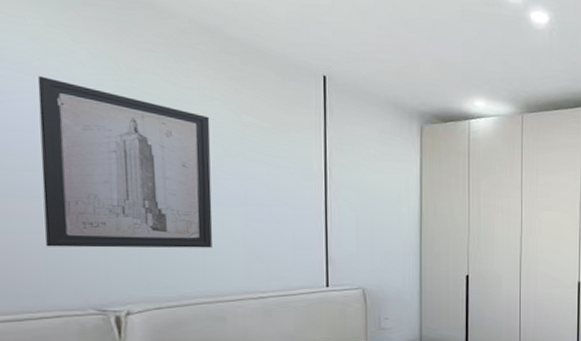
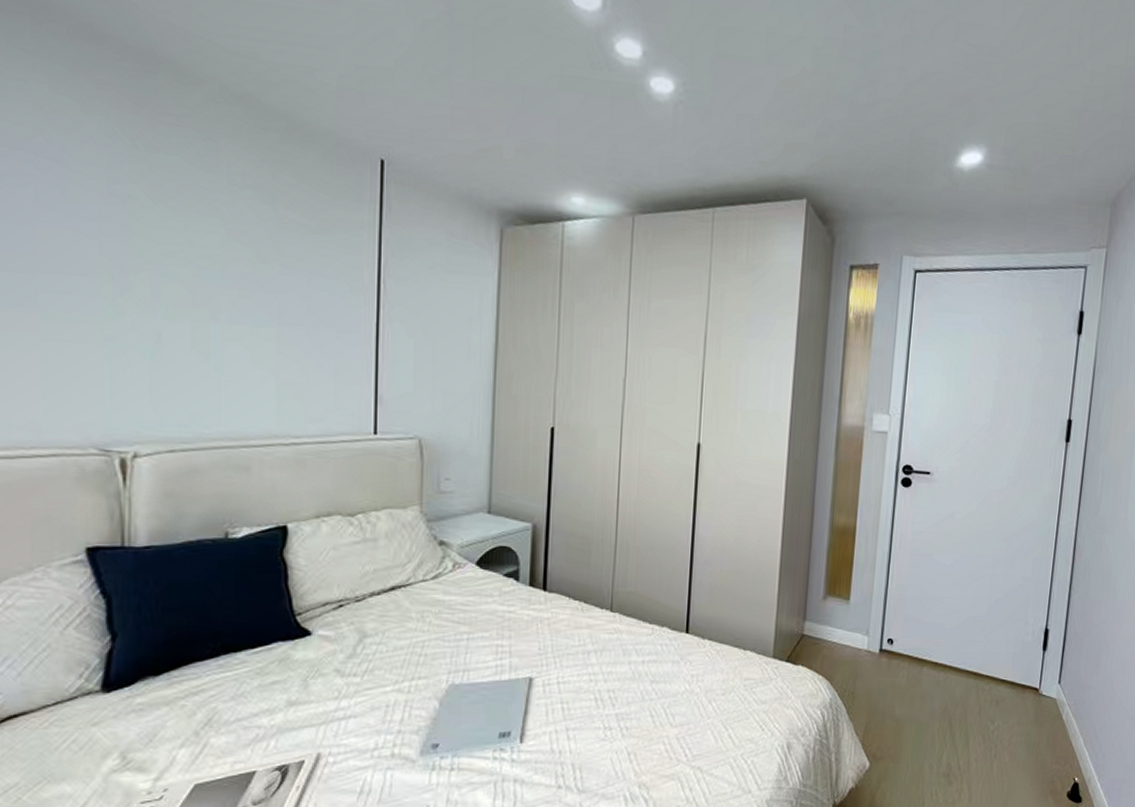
wall art: present [37,76,213,248] -> none [40,155,240,378]

